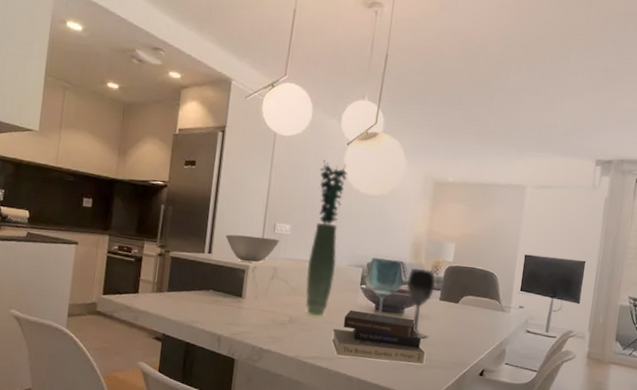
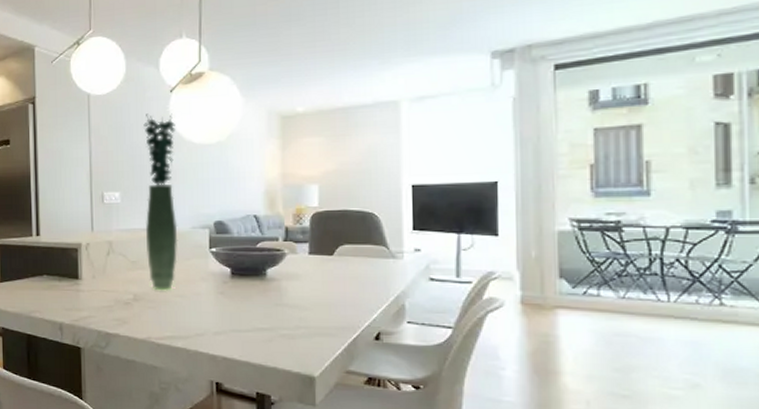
bowl: present [225,234,280,263] -> none [52,210,111,239]
books: present [332,310,425,364] -> none [185,278,300,334]
wine glass: present [364,258,404,316] -> none [214,215,260,281]
wine glass: present [406,267,436,339] -> none [264,219,301,302]

